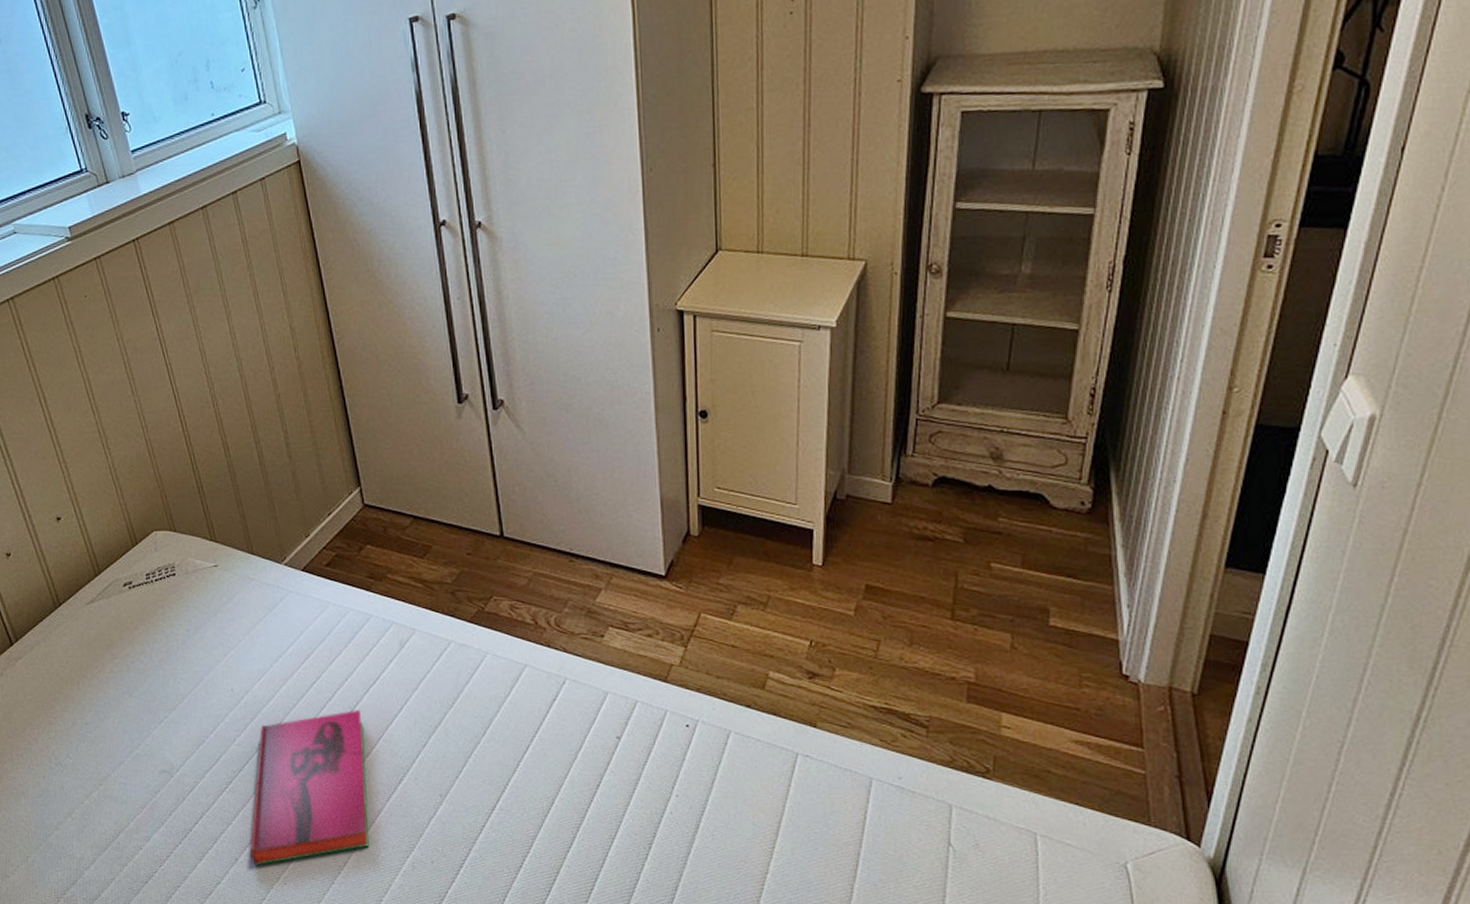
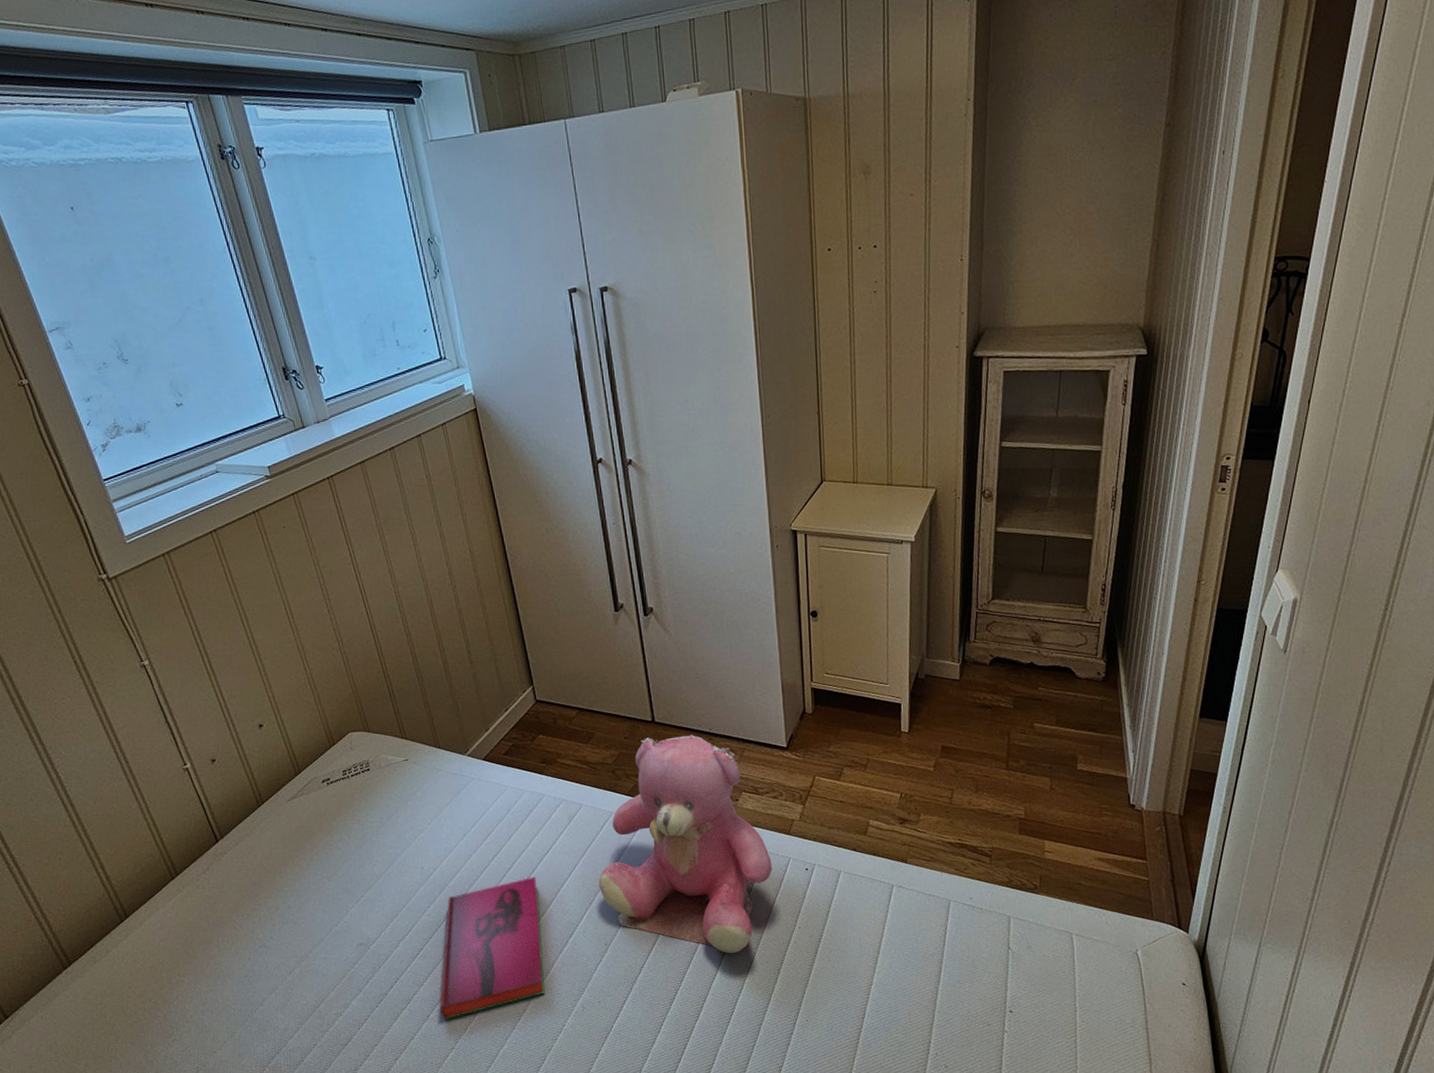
teddy bear: none [433,554,644,820] -> present [598,735,772,954]

